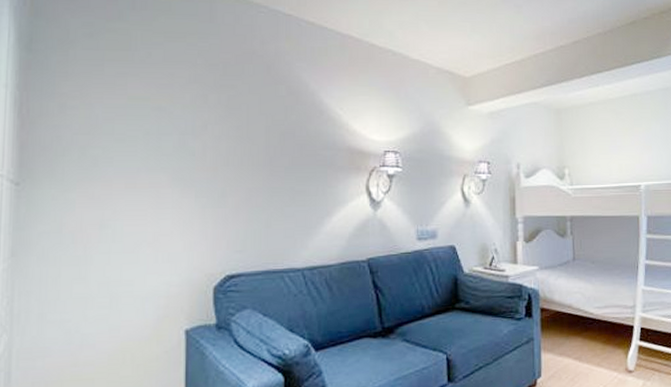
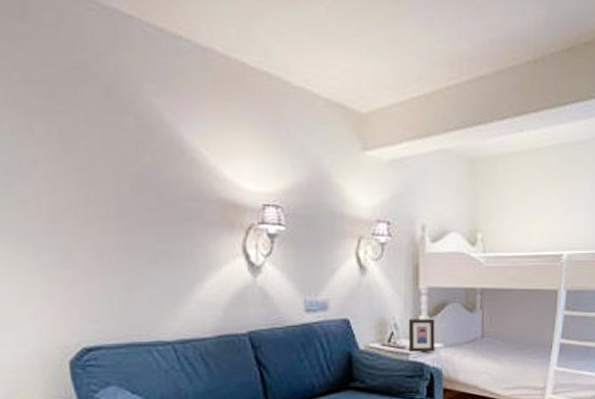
picture frame: none [507,244,532,275] -> present [408,318,435,352]

